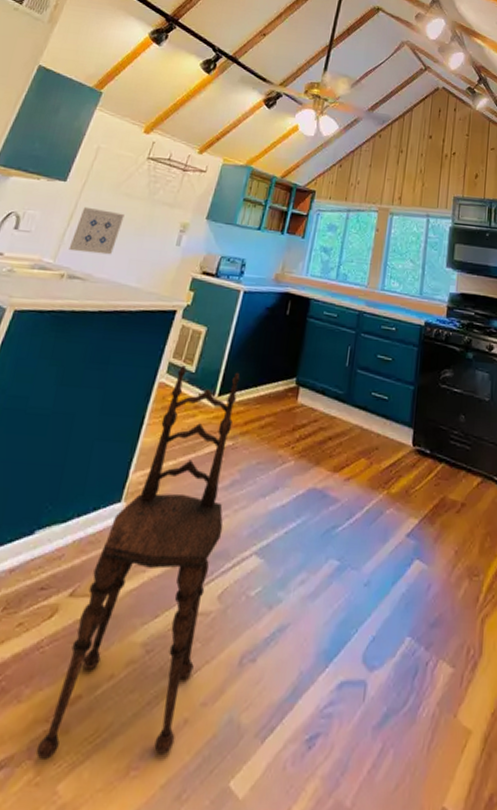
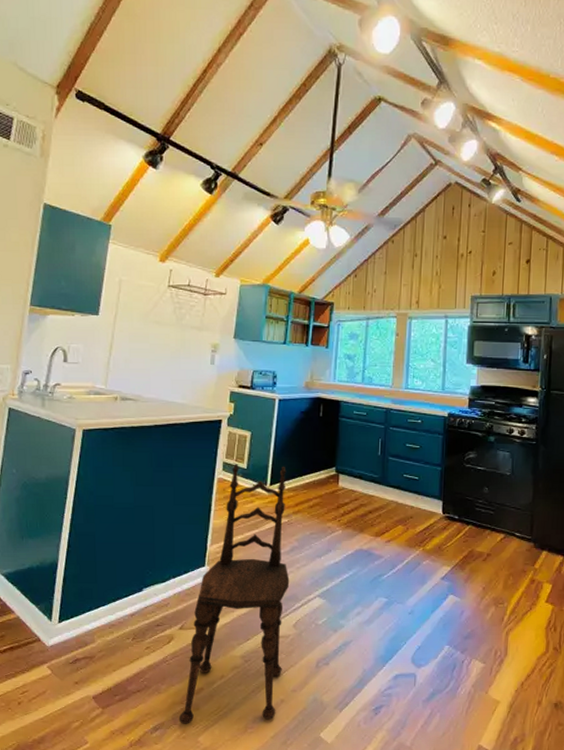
wall art: present [68,206,125,255] -> none [115,336,159,378]

